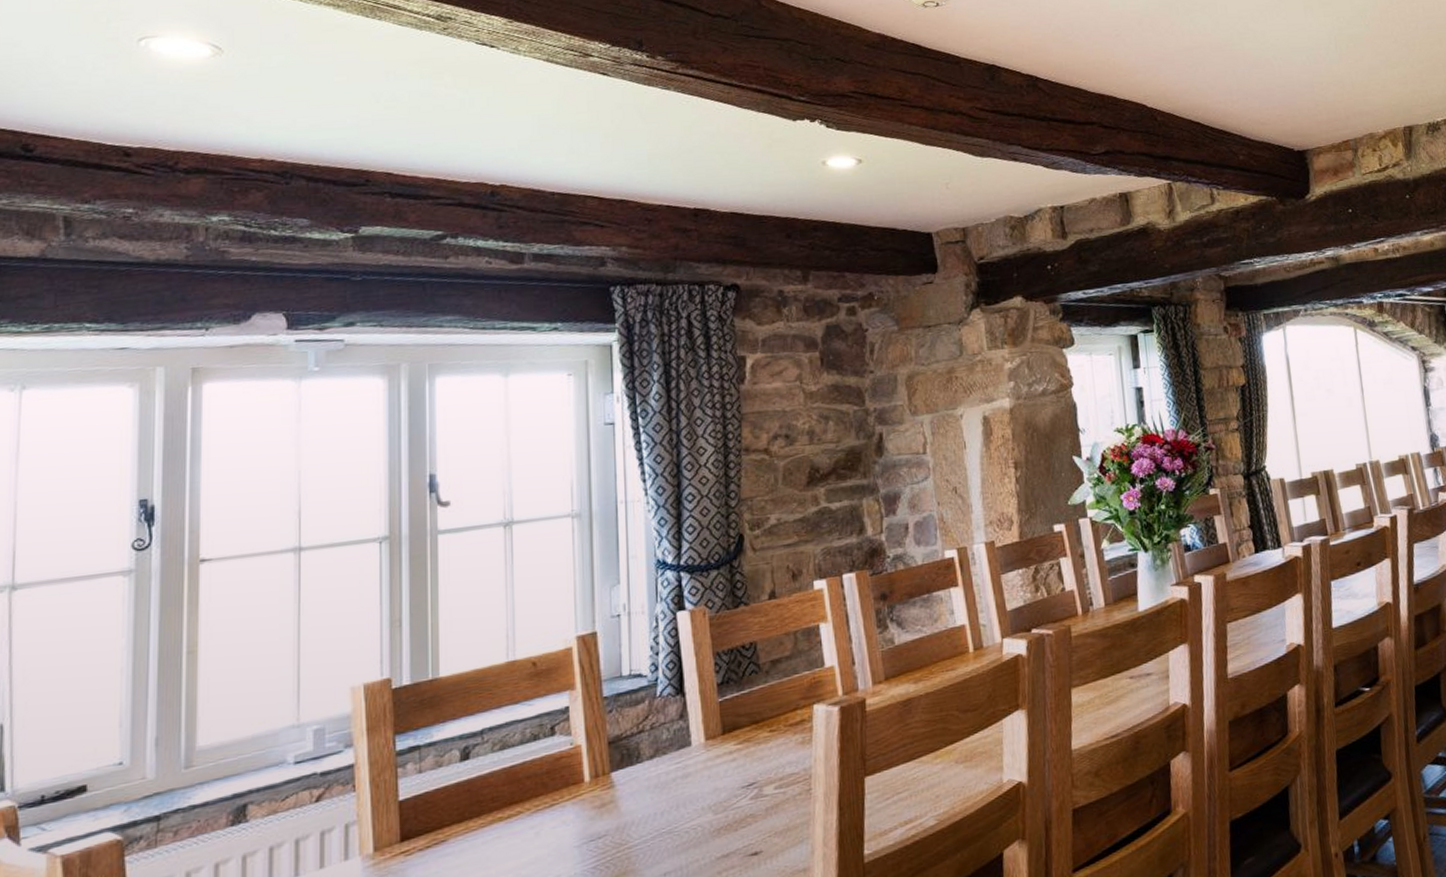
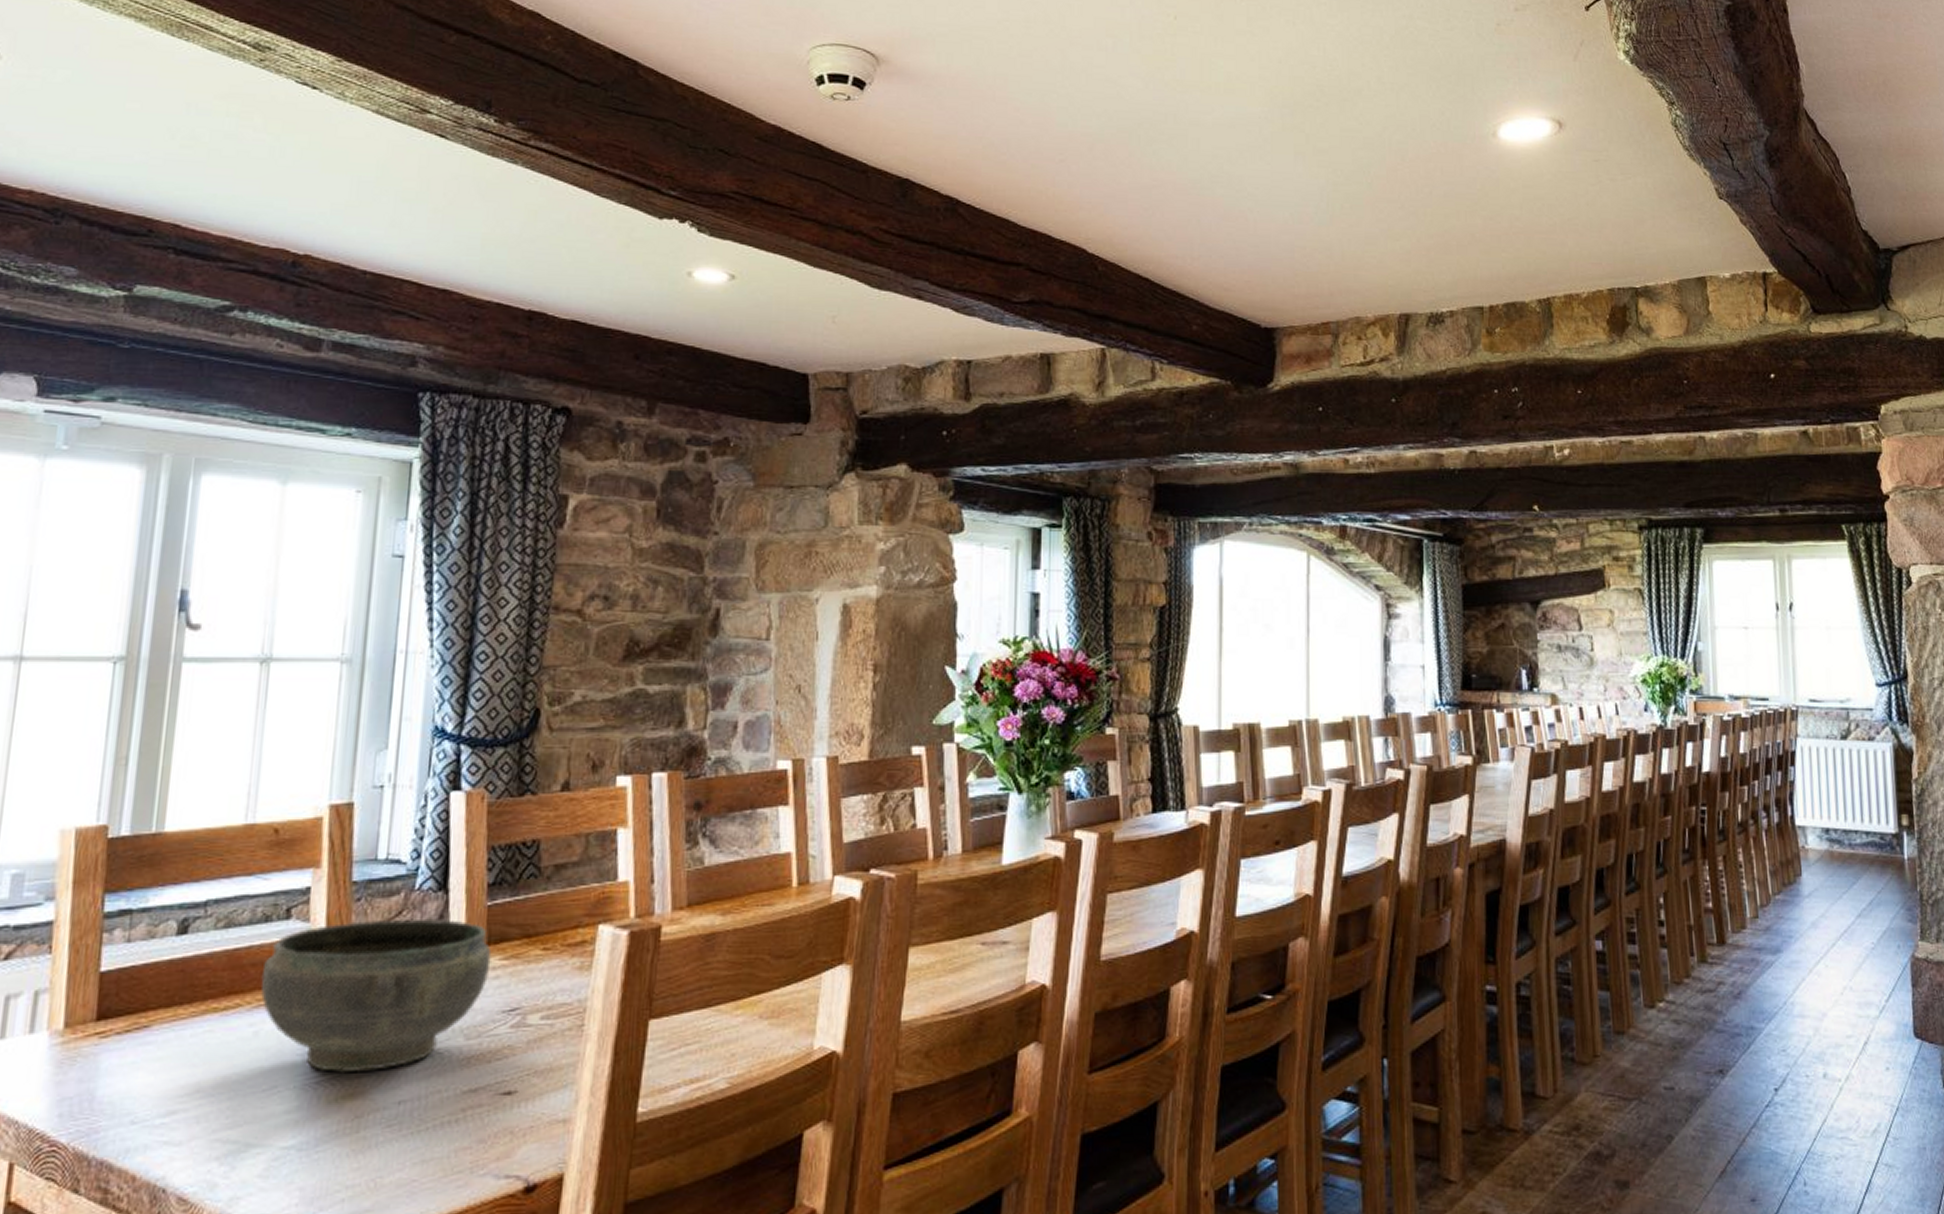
bowl: none [536,717,728,857] -> present [260,918,492,1074]

